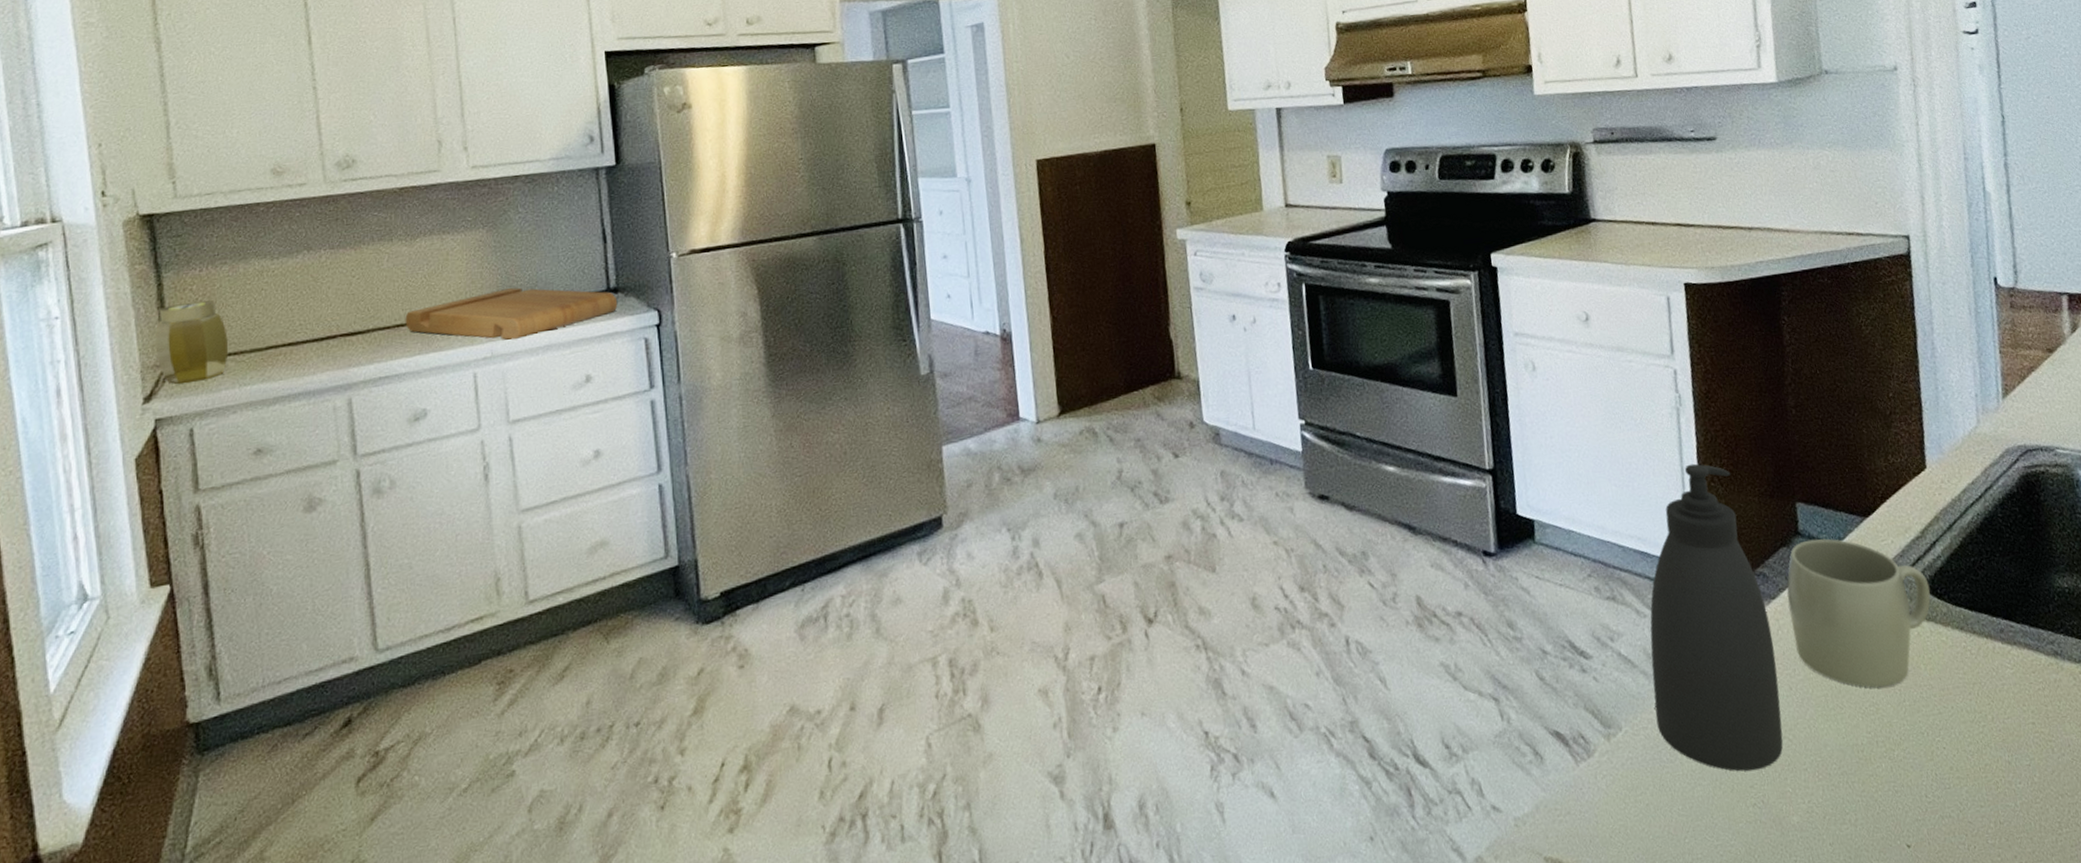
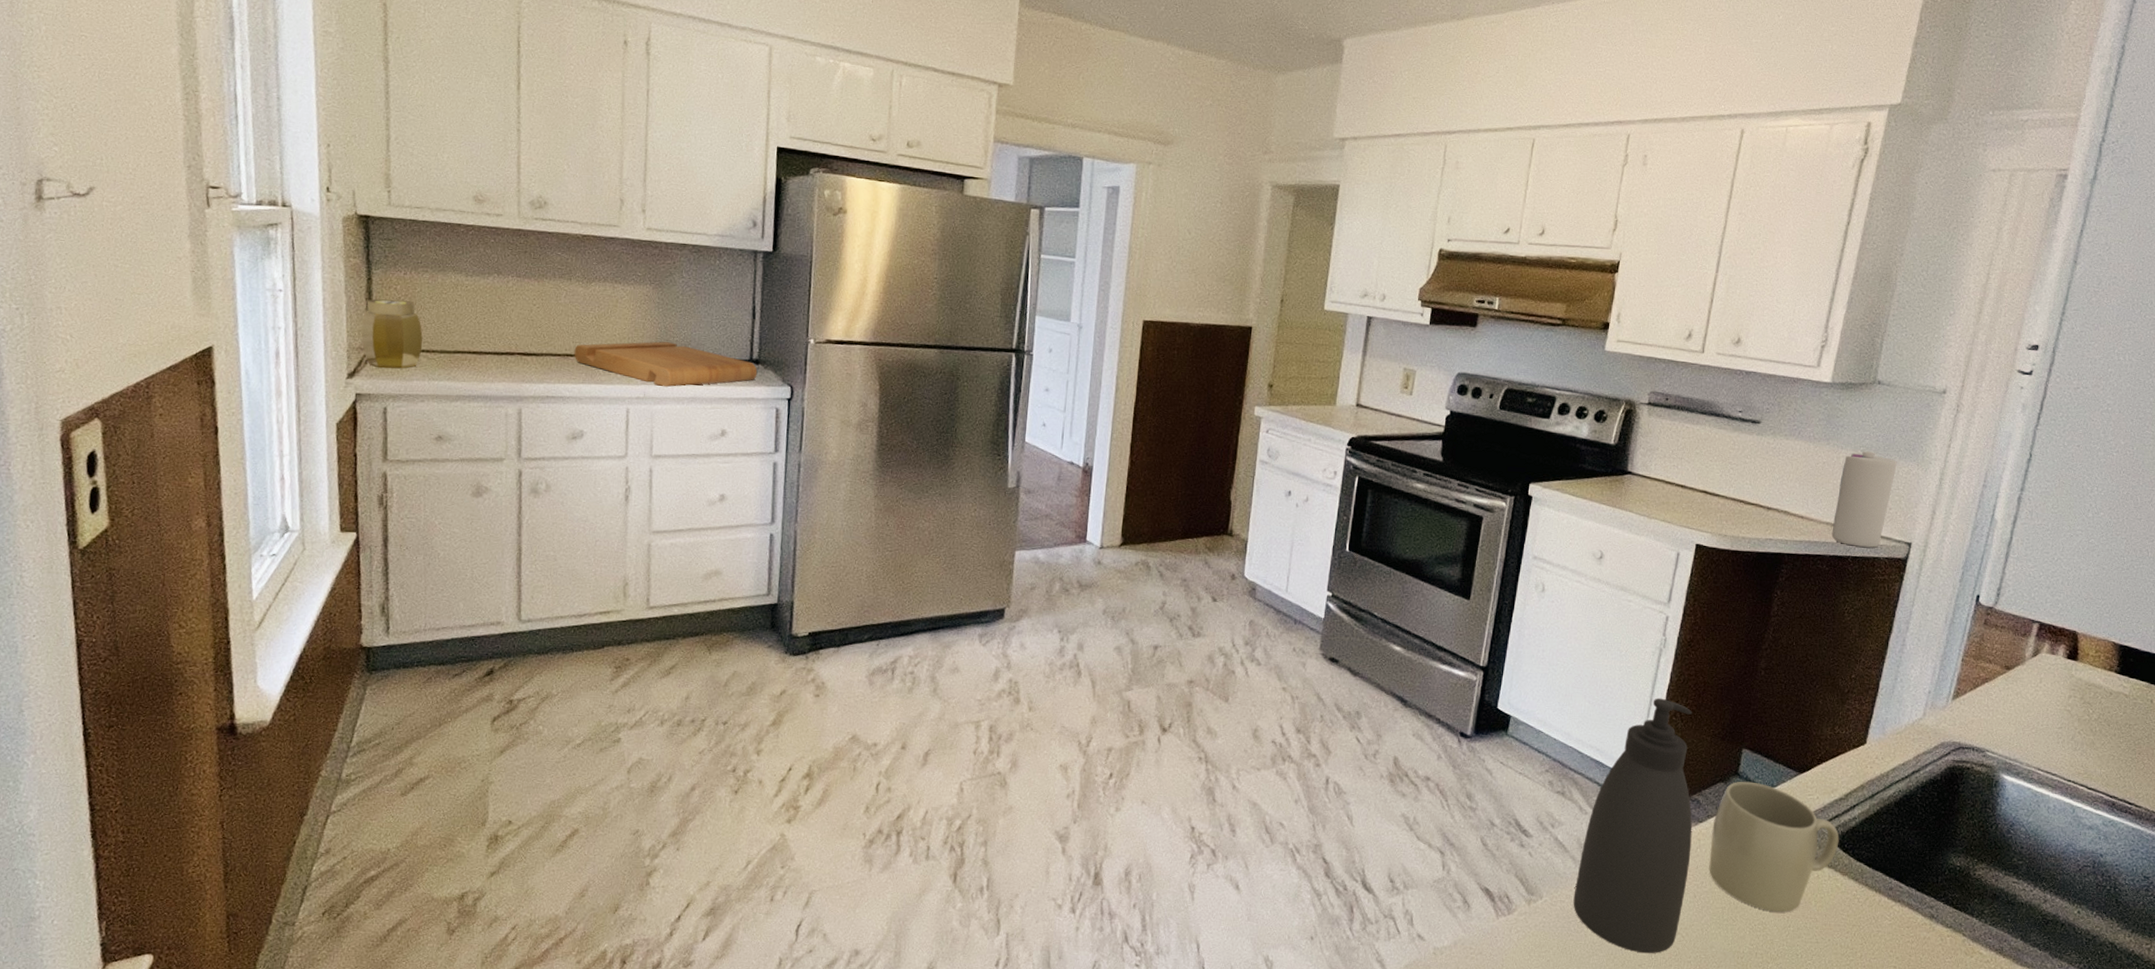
paper towel holder: none [1814,146,1877,252] -> present [1831,451,1897,548]

